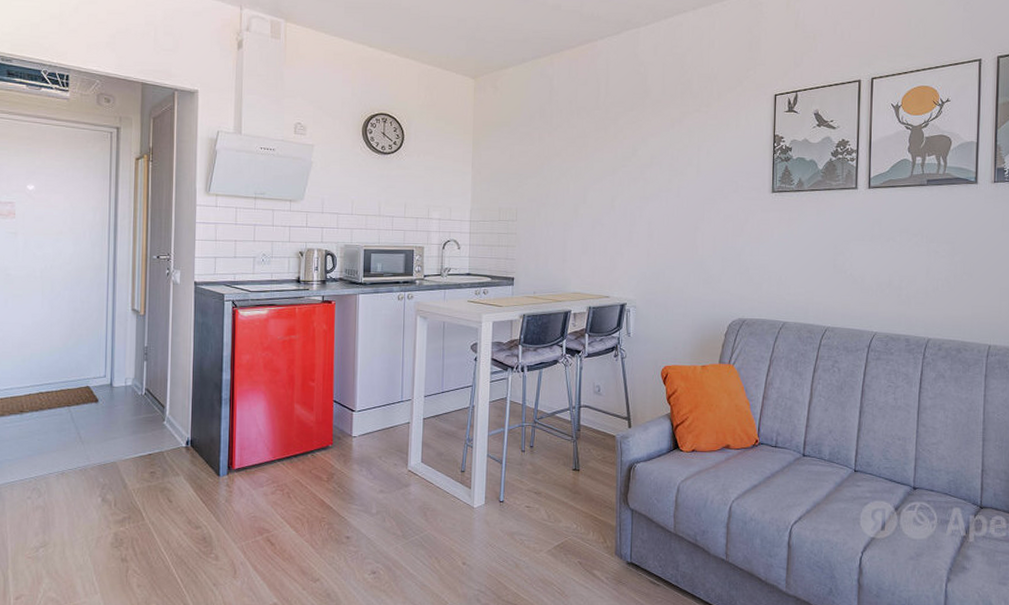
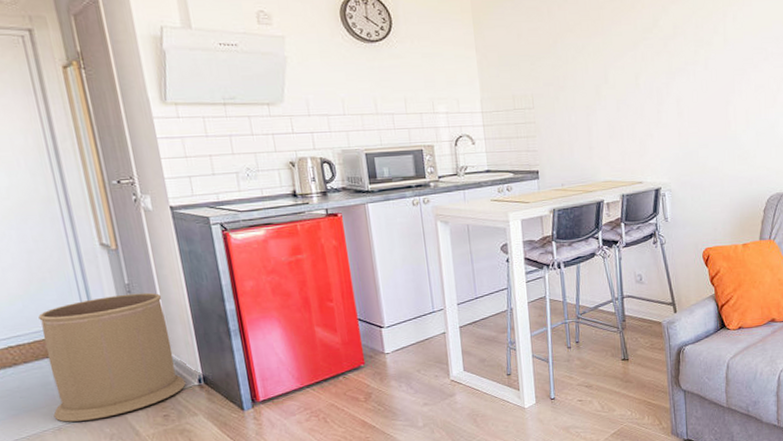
trash can: none [61,356,175,469] -> present [38,292,186,422]

